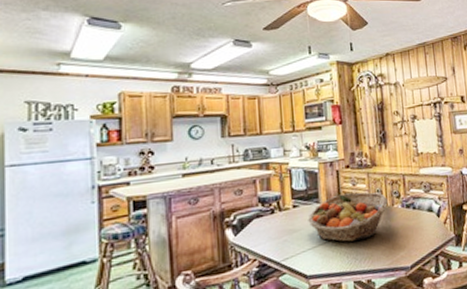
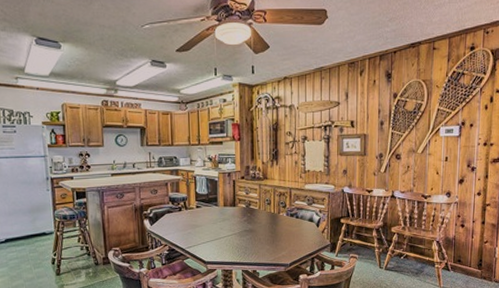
fruit basket: present [308,192,388,242] -> none [208,200,275,239]

